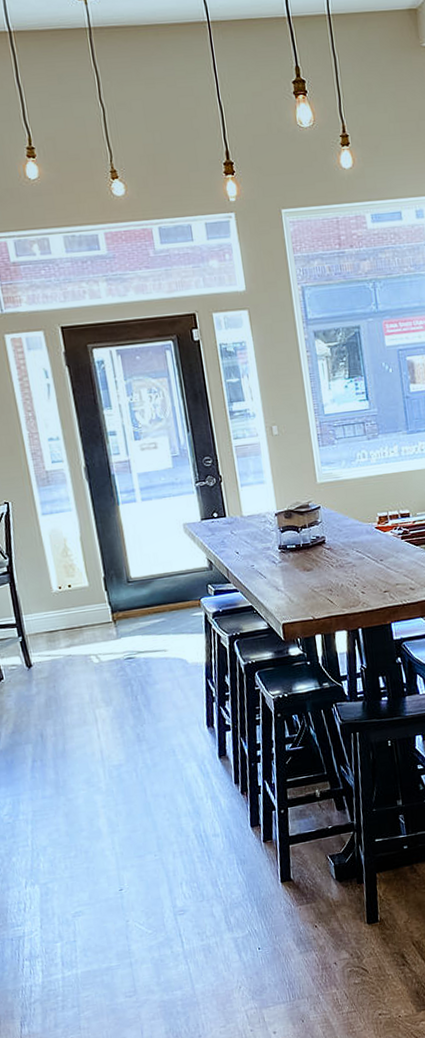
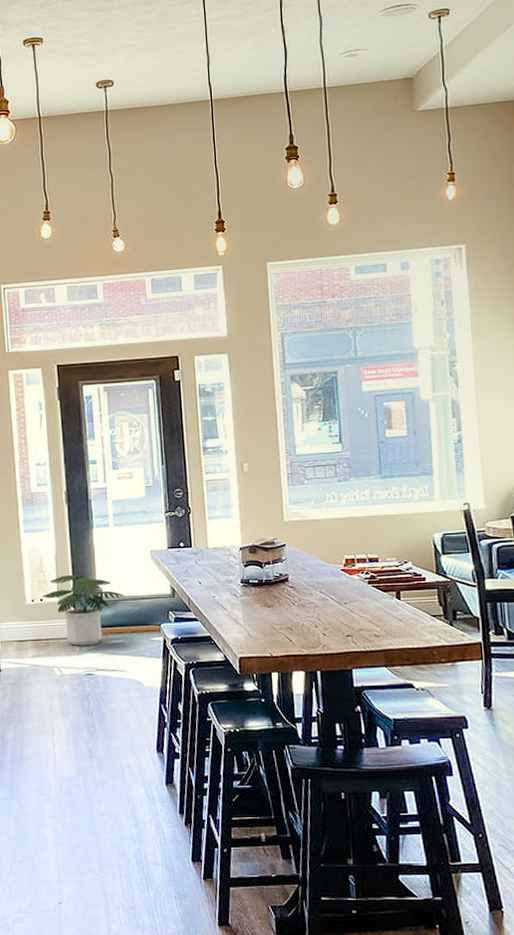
potted plant: none [69,556,162,631] -> present [41,575,127,646]

